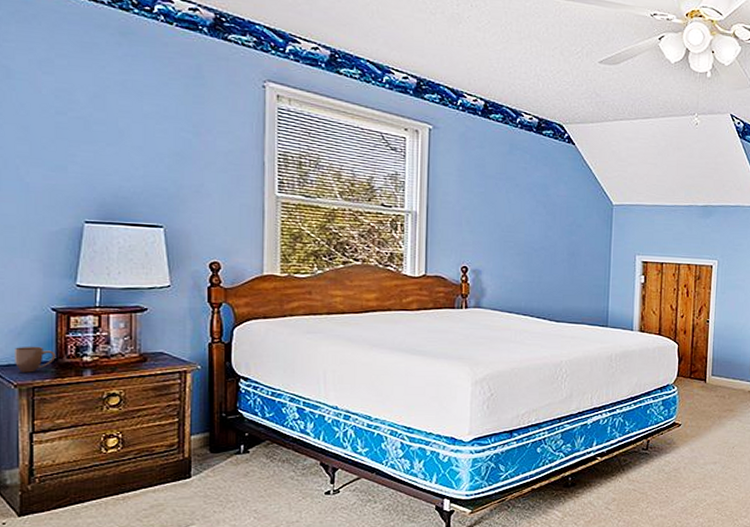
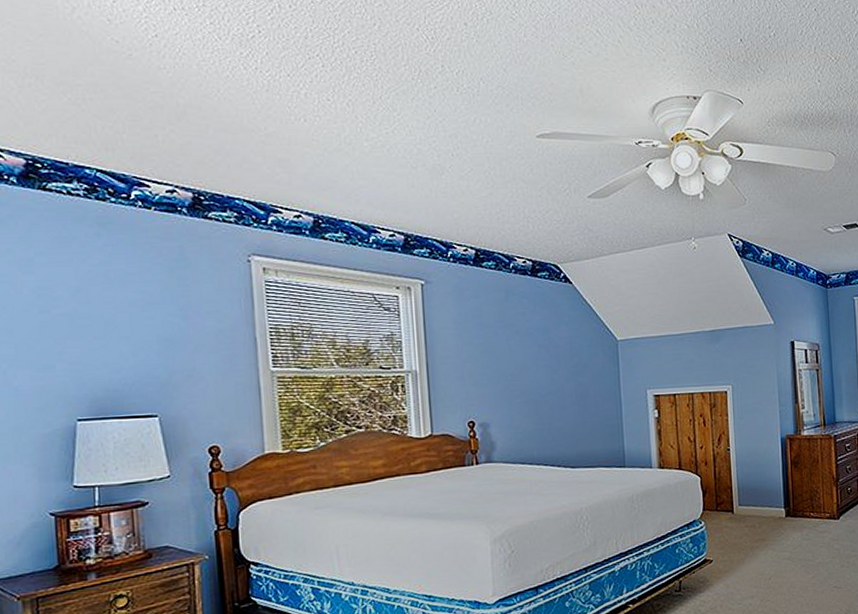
mug: present [15,346,56,373] -> none [15,554,58,584]

